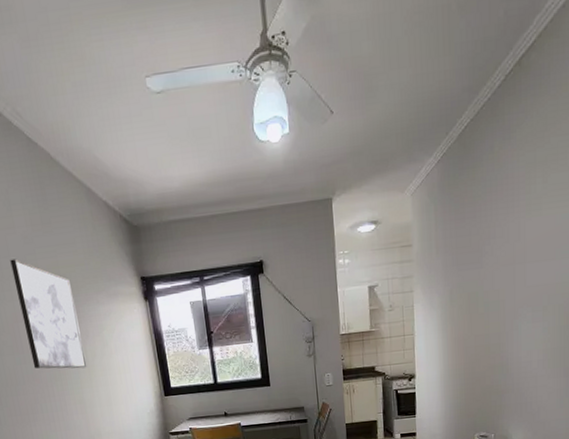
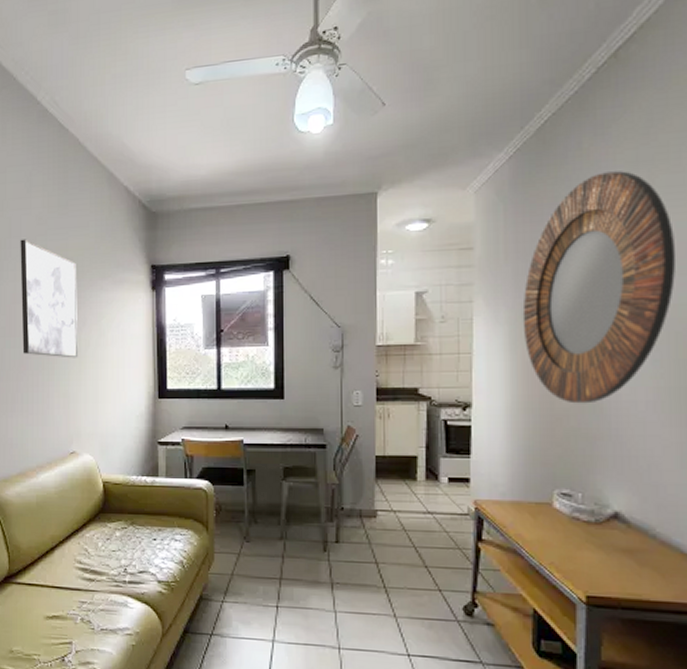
home mirror: none [450,171,561,368] -> present [522,171,677,404]

